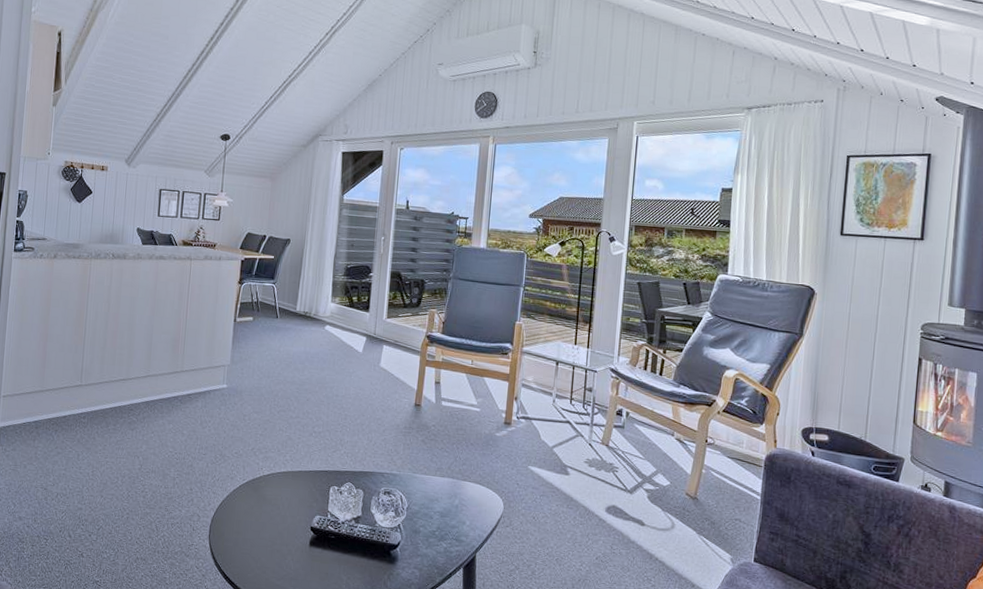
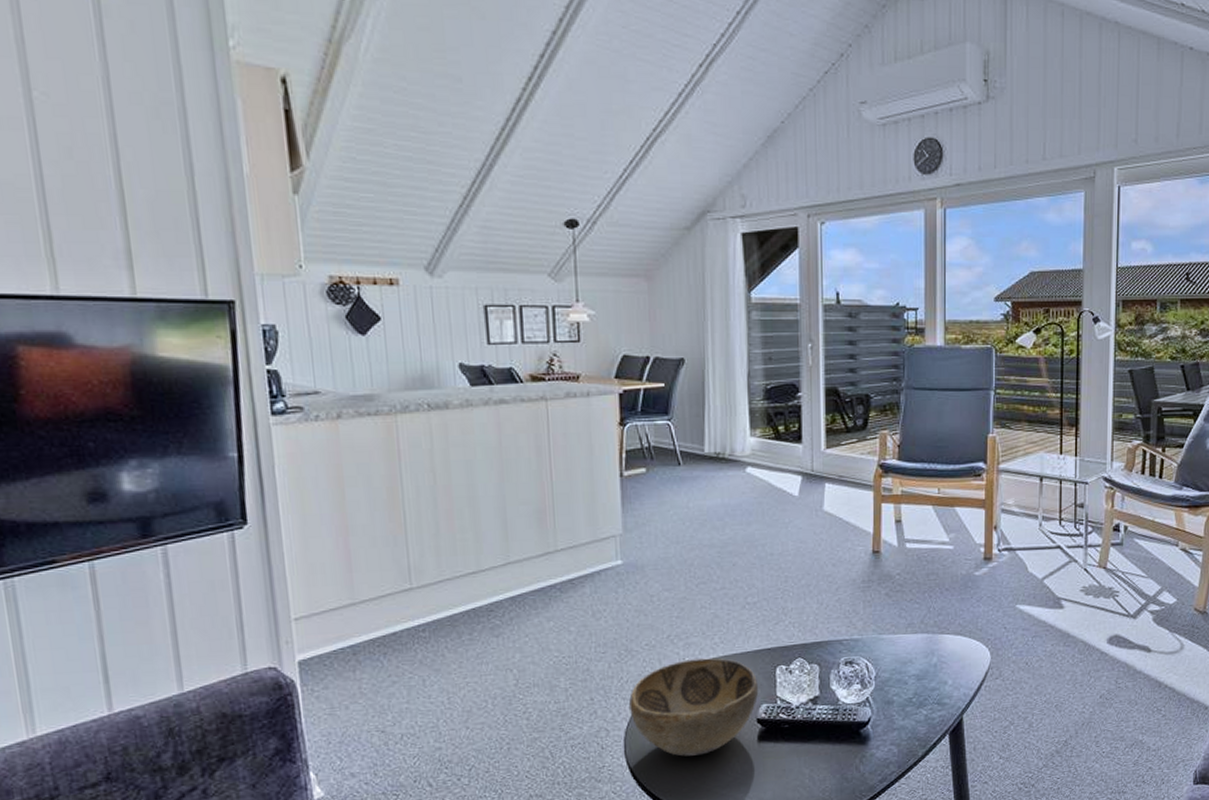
decorative bowl: none [216,470,315,549] -> present [628,658,759,757]

